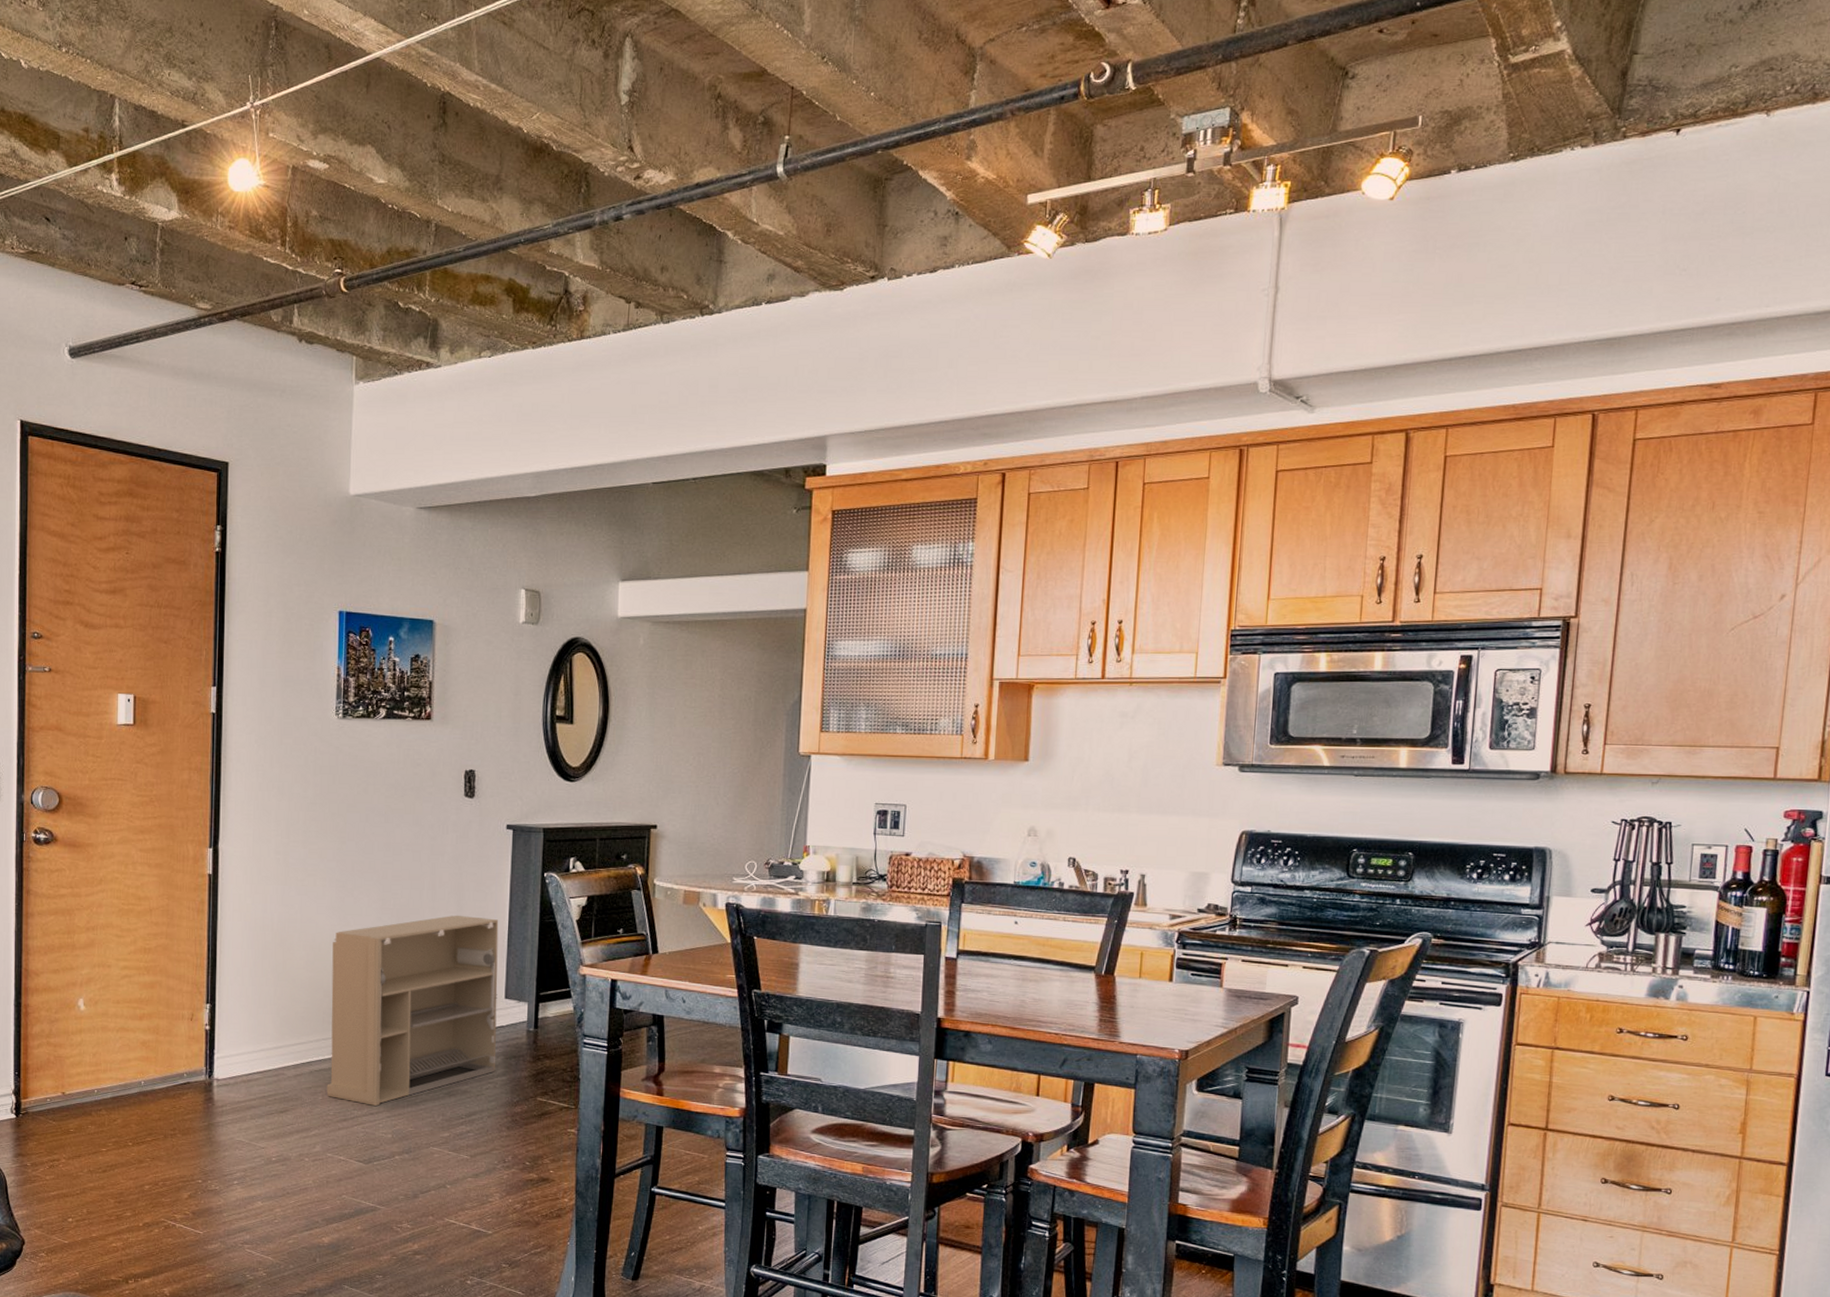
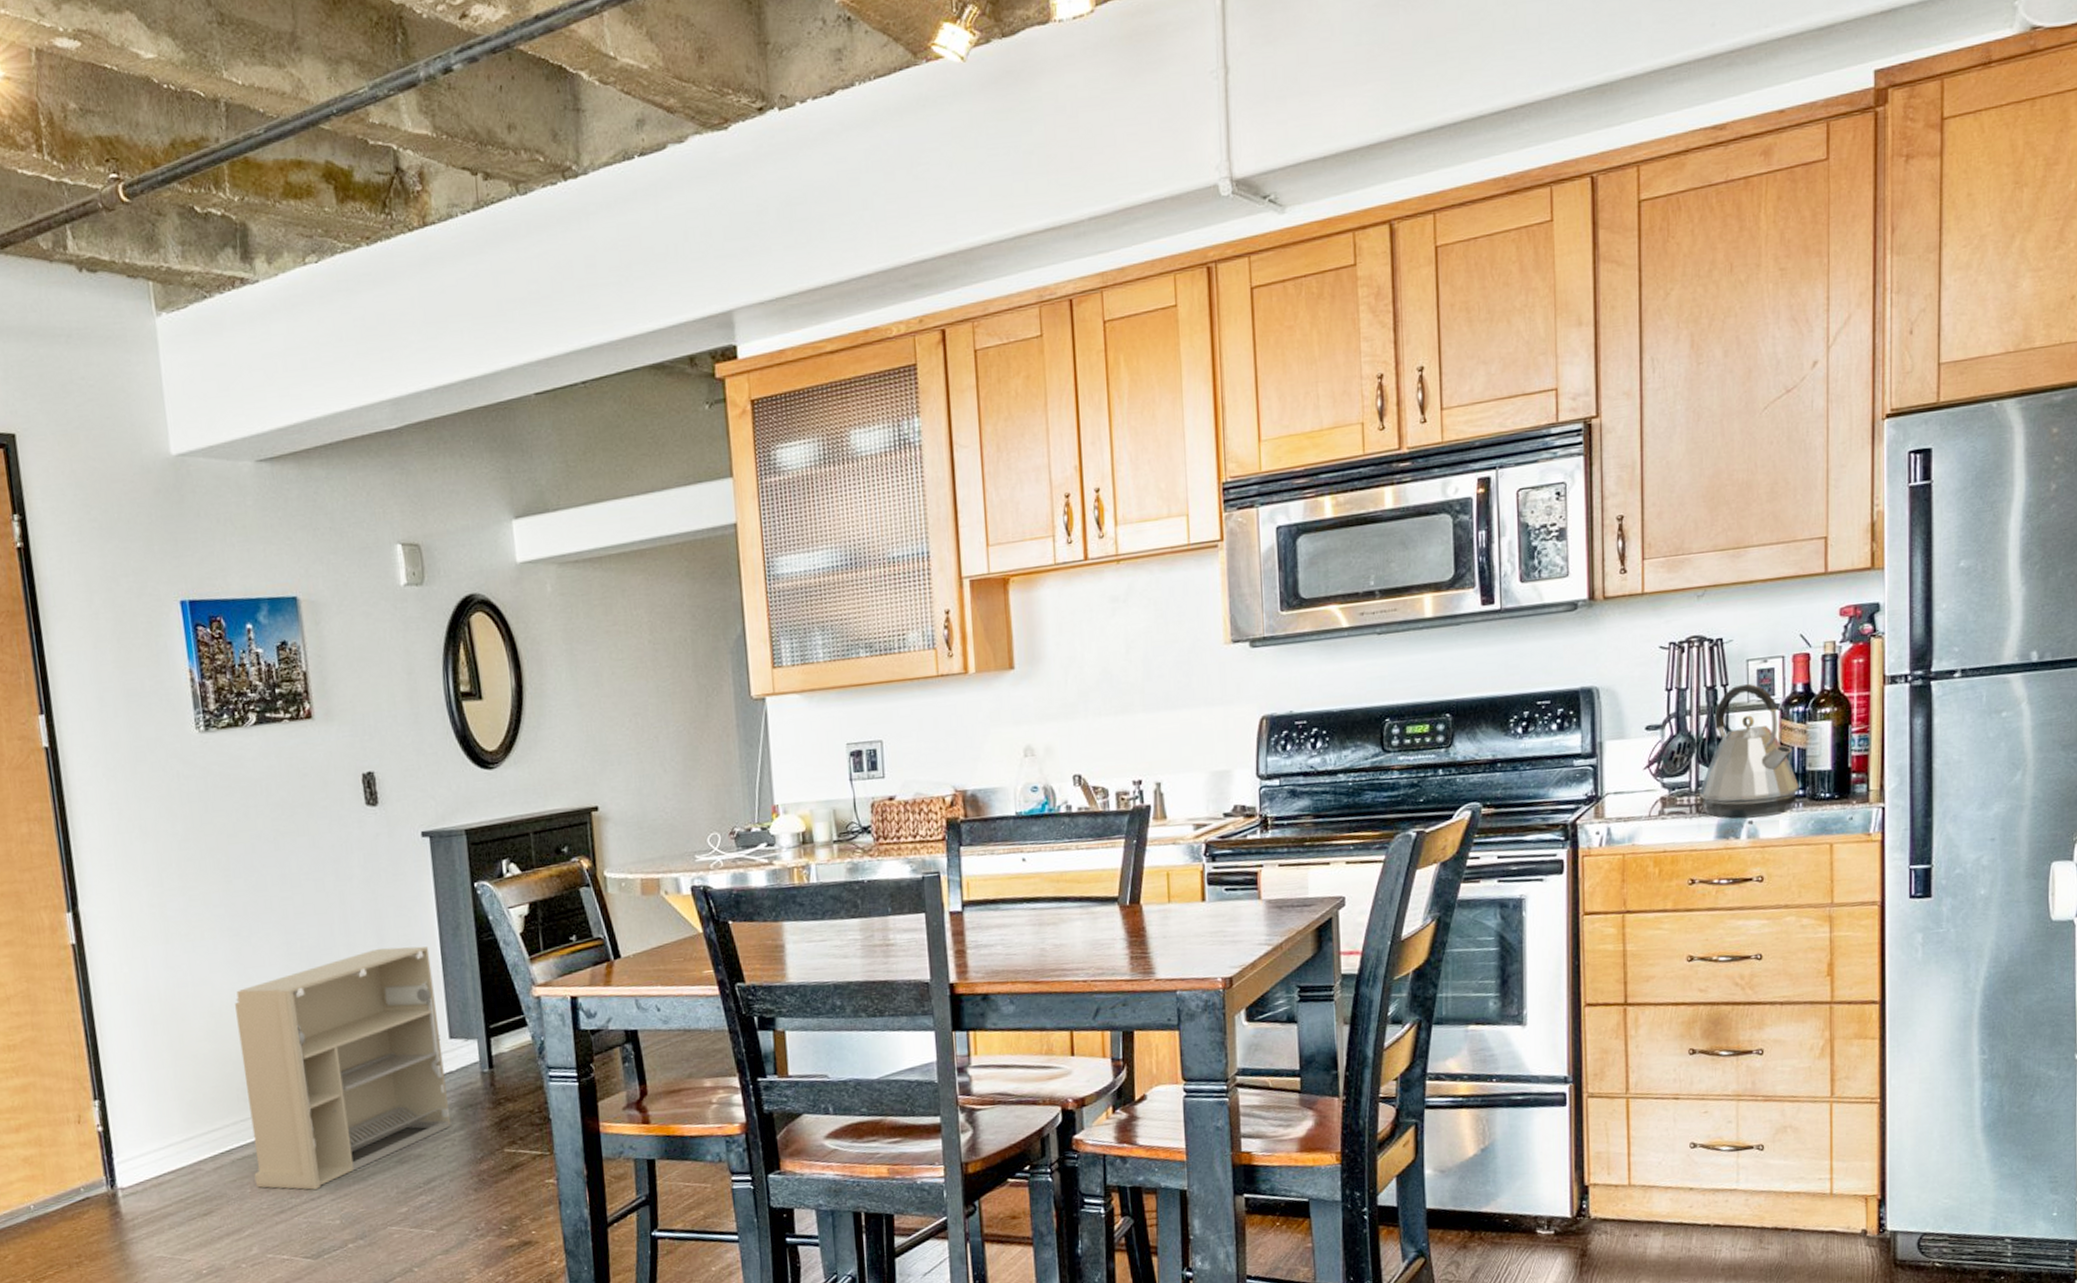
kettle: none [1636,864,1730,985] -> present [1700,683,1799,820]

